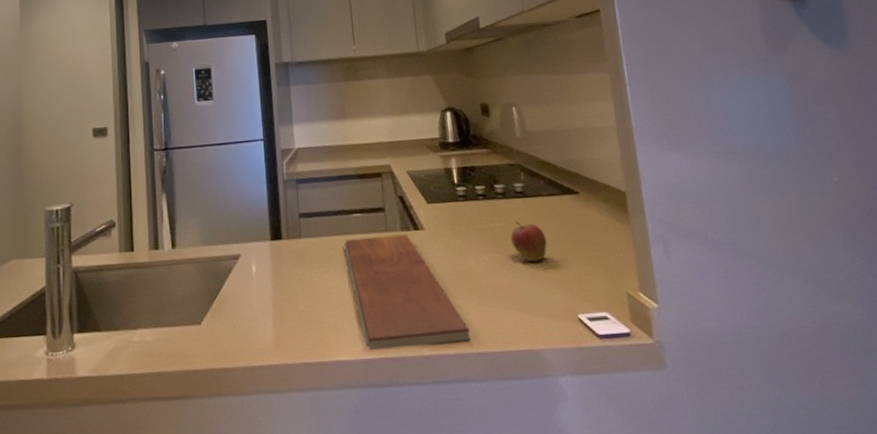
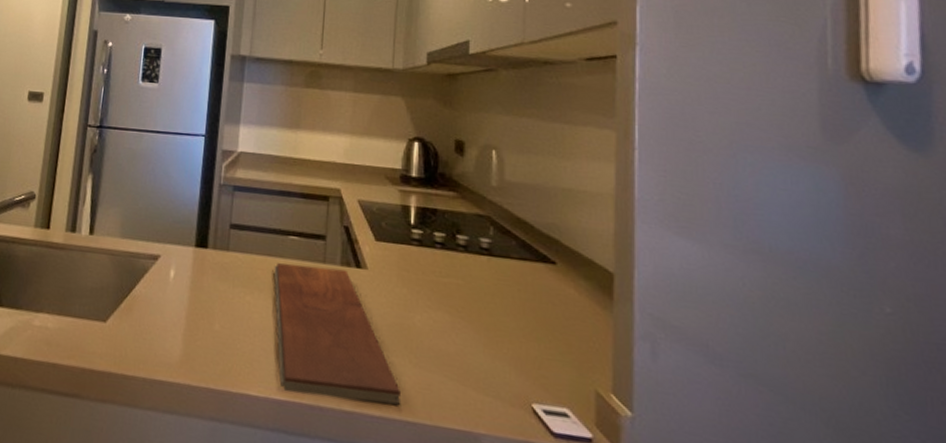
fruit: present [511,222,547,262] -> none [466,281,508,332]

